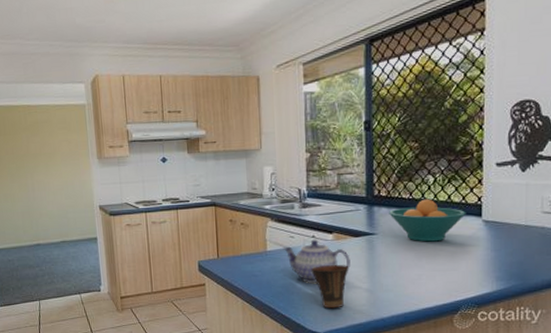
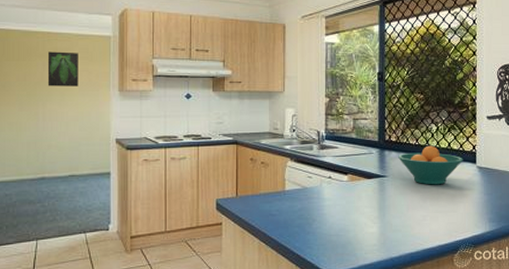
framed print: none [30,123,61,158] -> present [47,51,78,87]
teapot: present [282,239,351,284] -> none [300,180,363,224]
cup: present [311,264,349,309] -> none [327,204,362,249]

